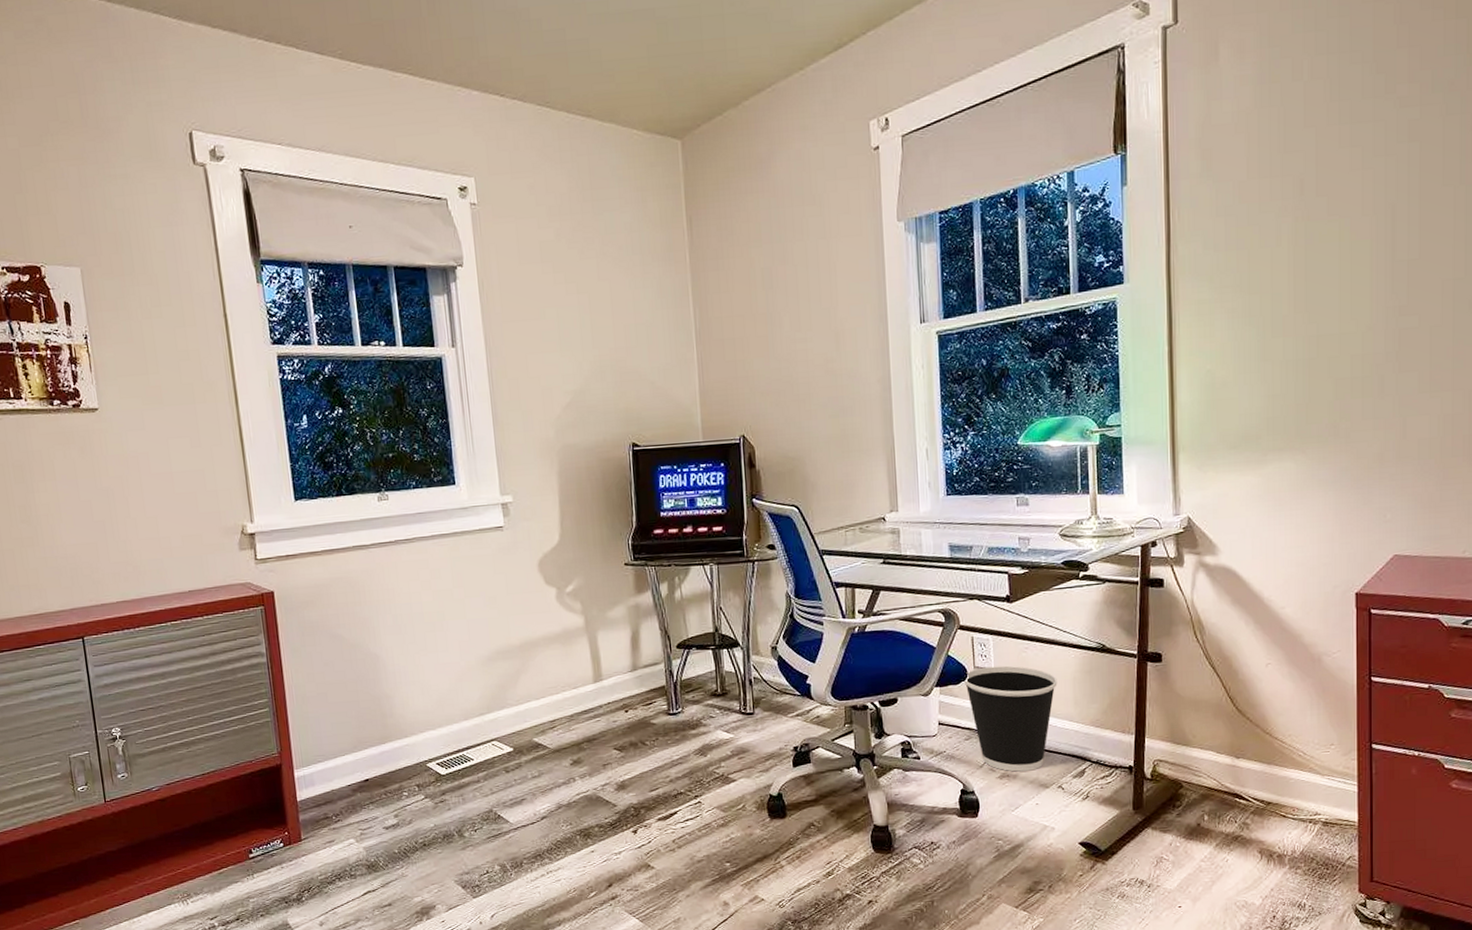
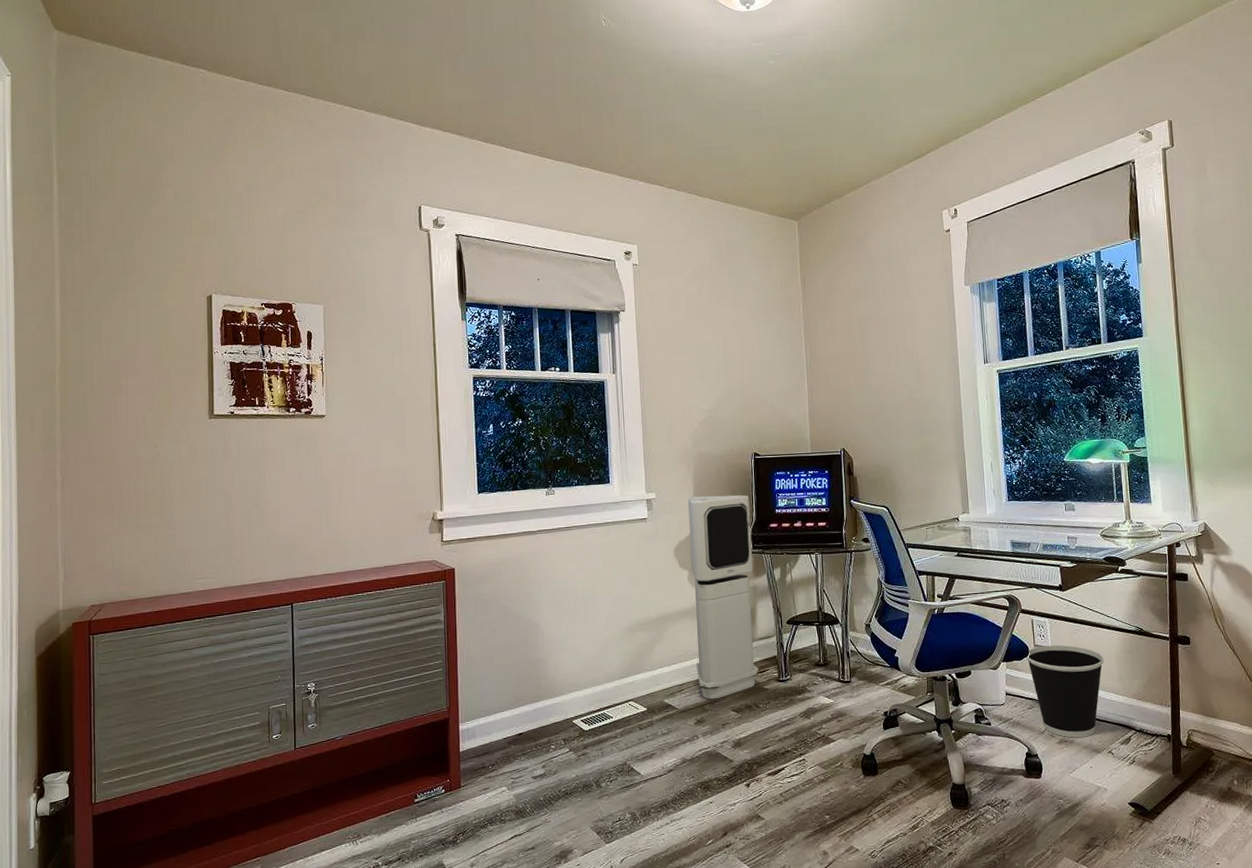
air purifier: none [551,495,644,737] -> present [687,495,758,700]

